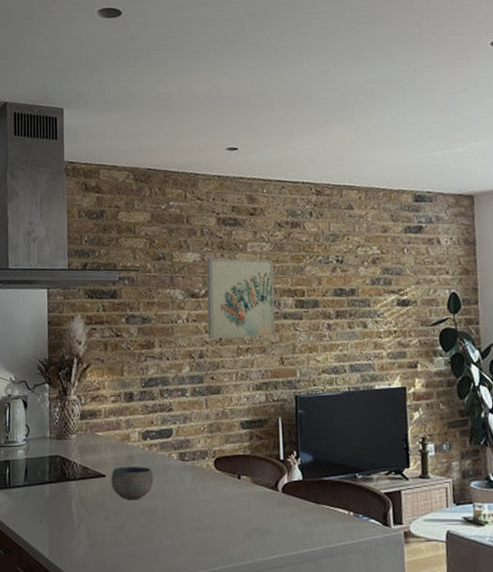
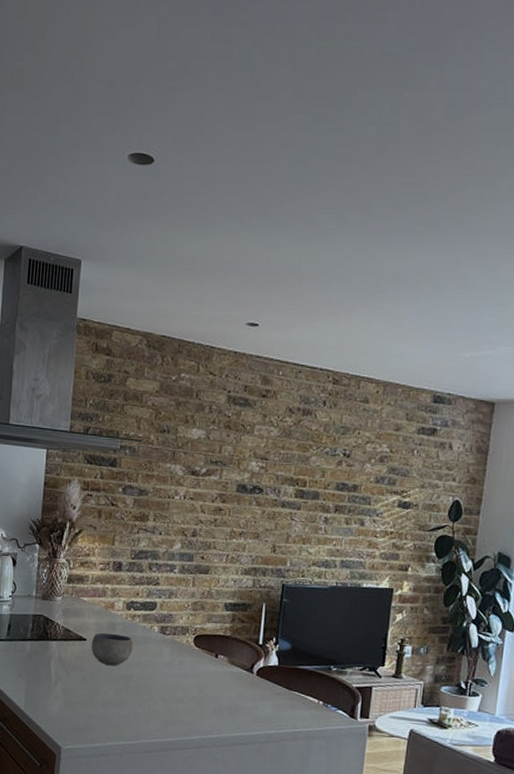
wall art: present [206,258,276,339] -> none [204,437,279,524]

